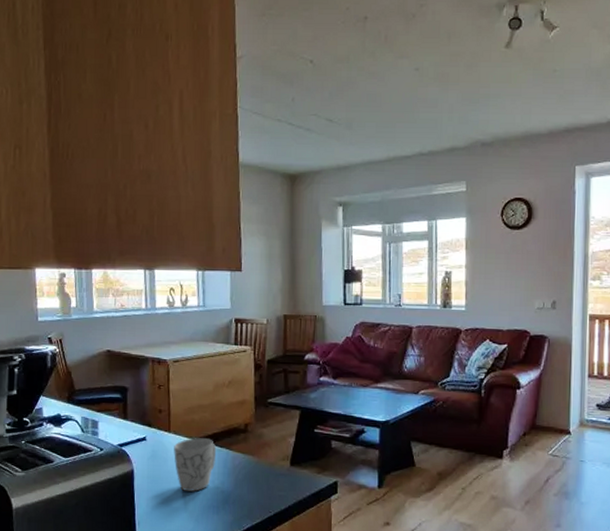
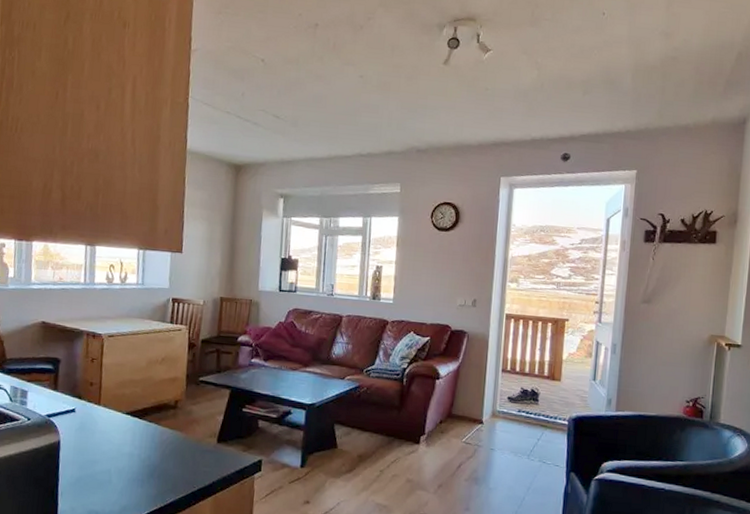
mug: present [174,438,217,492] -> none [102,411,146,465]

